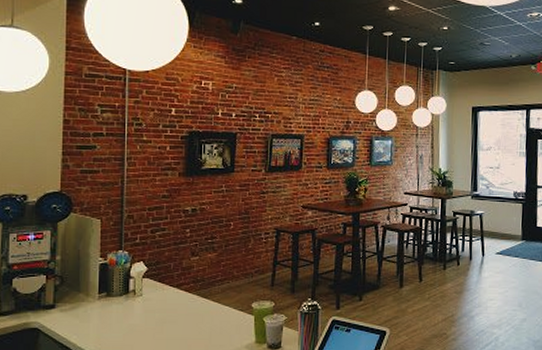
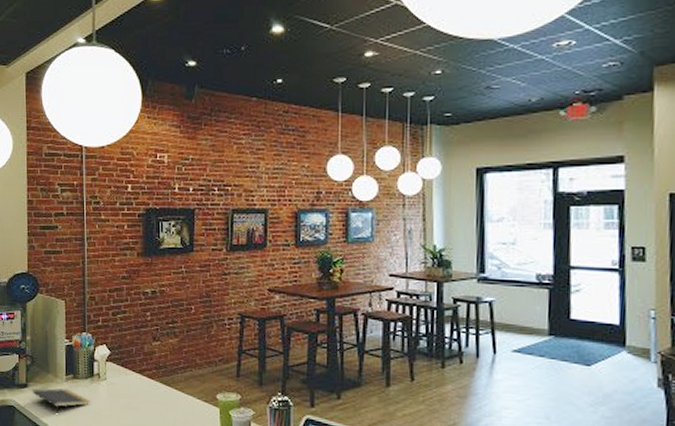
notepad: none [60,306,124,332] -> present [32,388,90,413]

